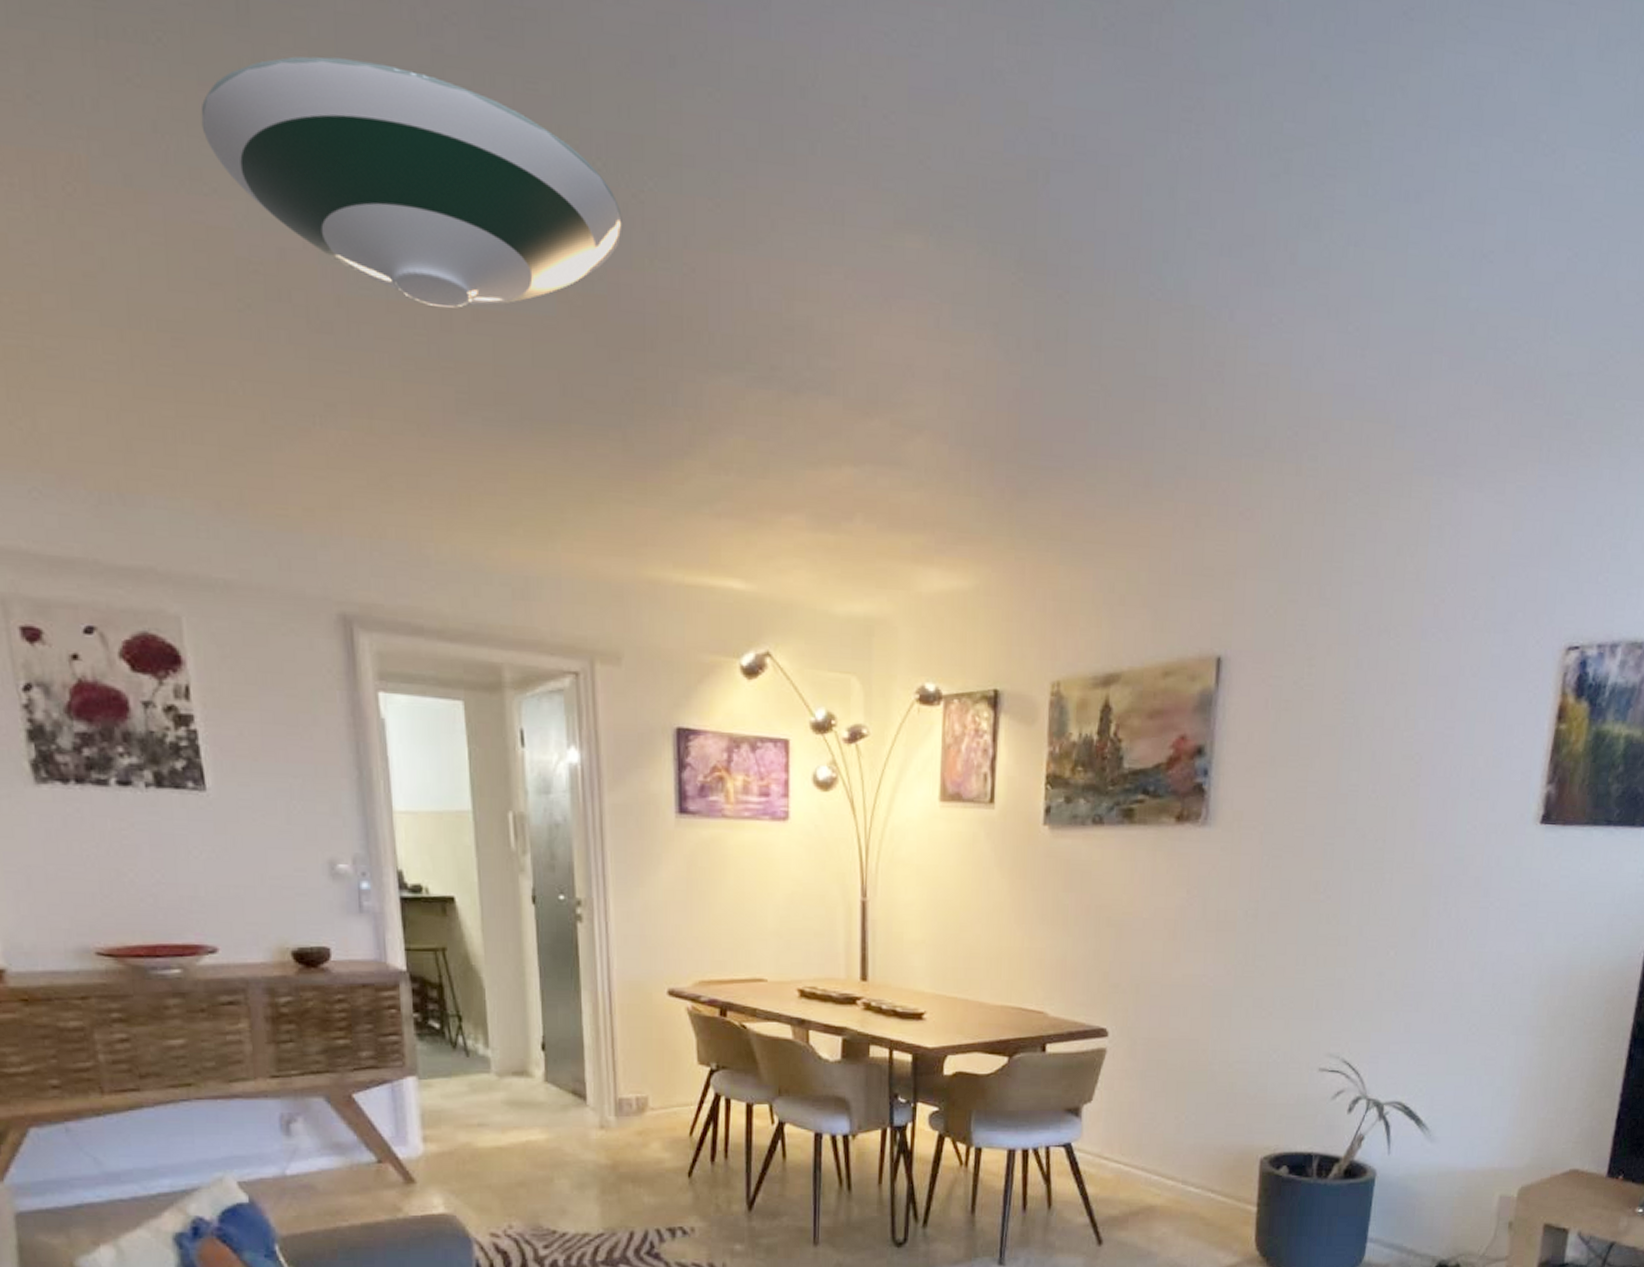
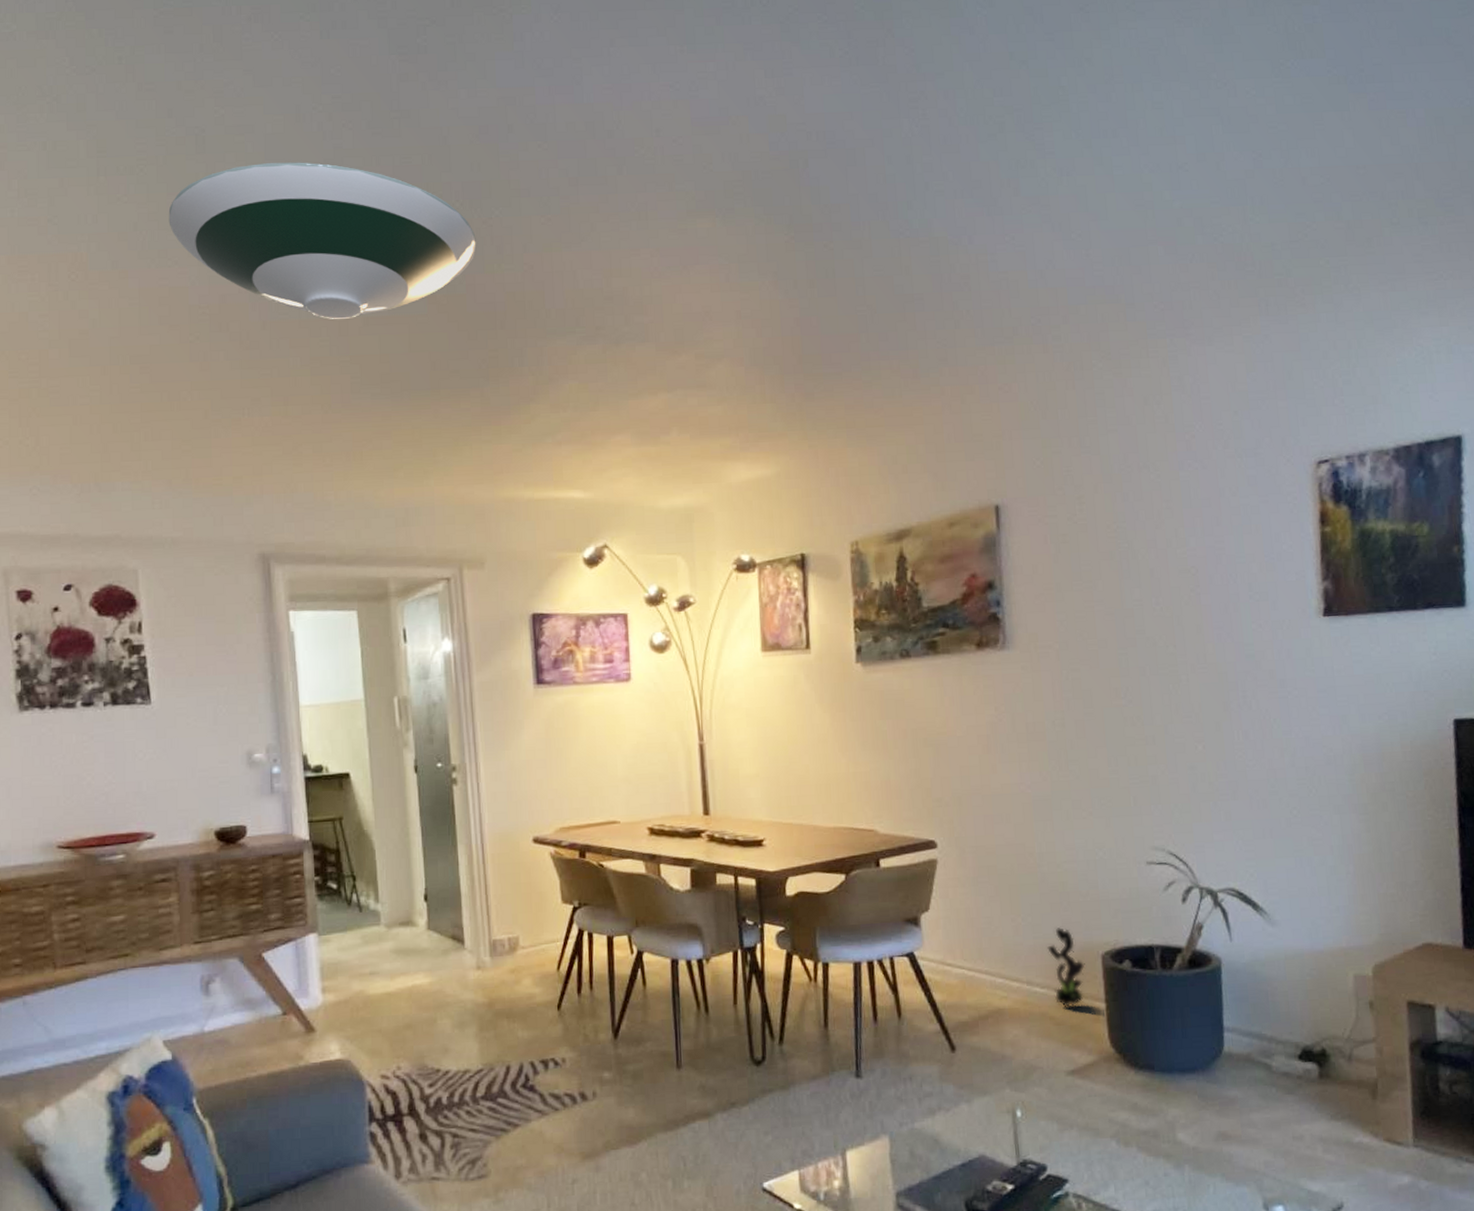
decorative plant: none [1207,1129,1243,1209] -> present [1047,927,1085,1007]

